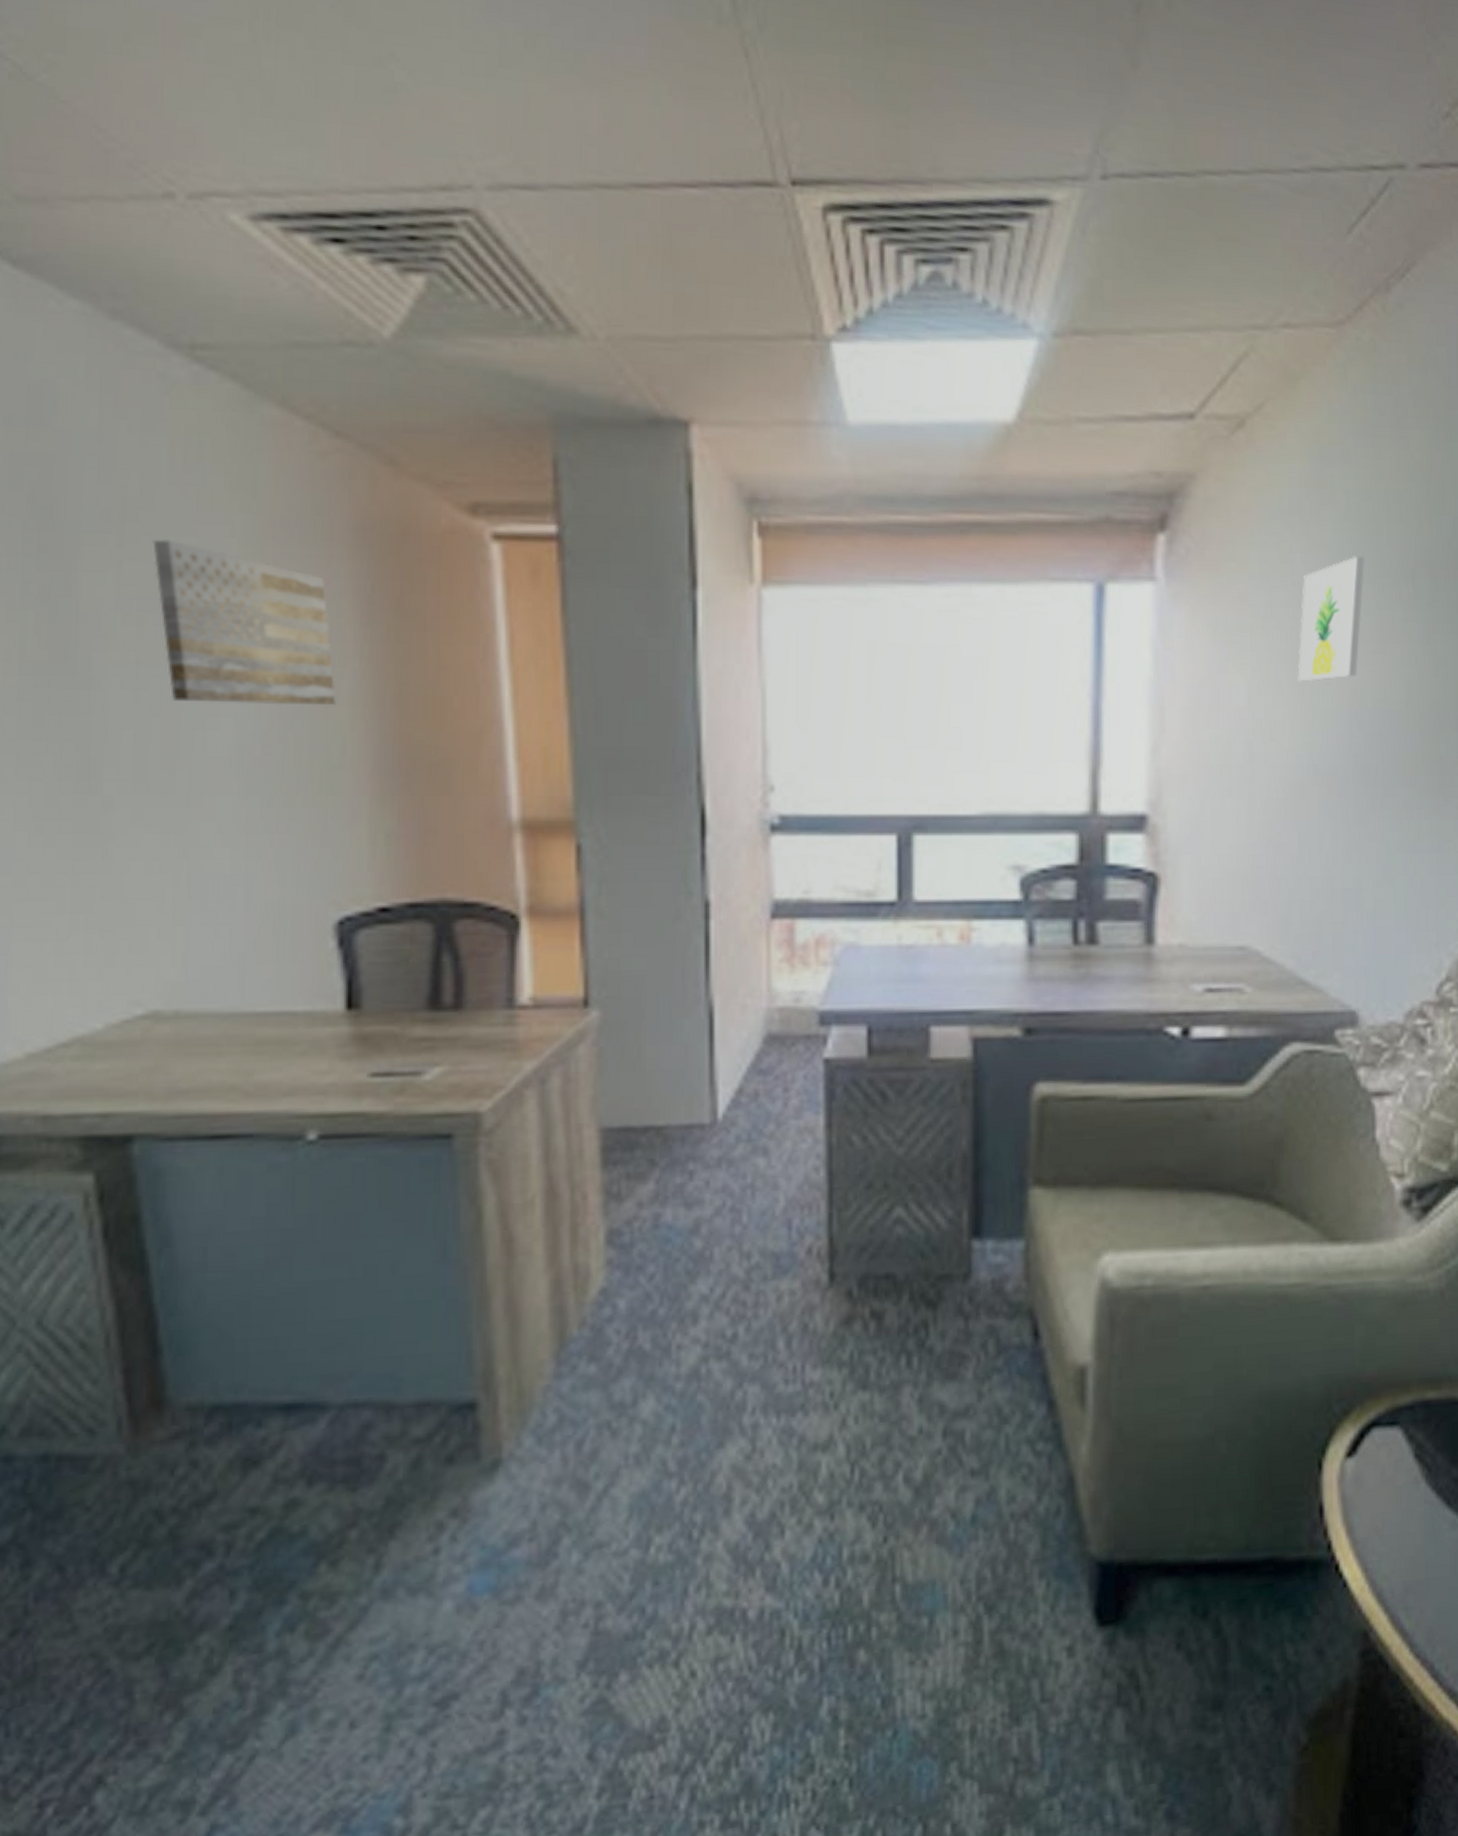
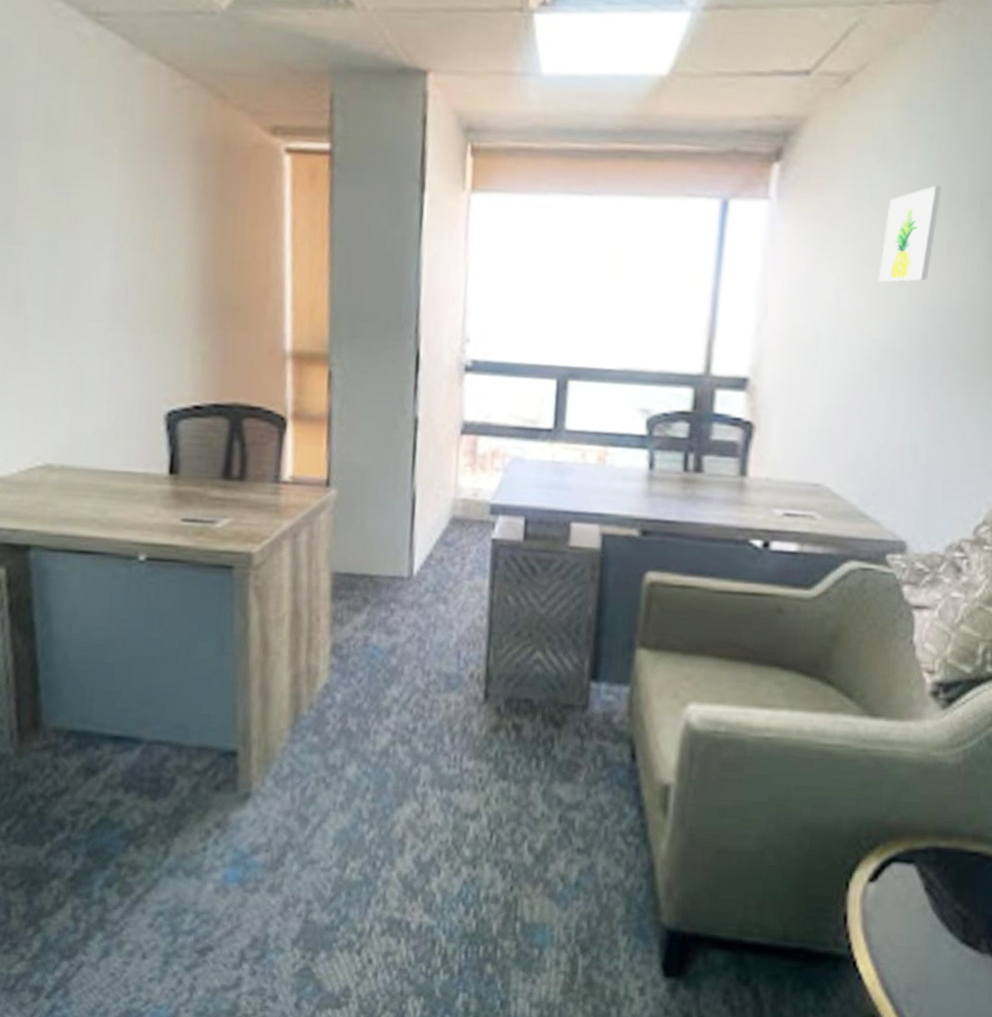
wall art: present [152,539,336,705] -> none [65,146,176,264]

